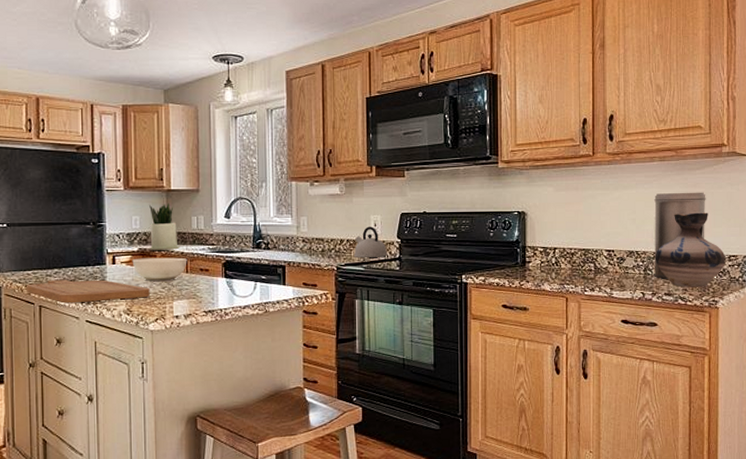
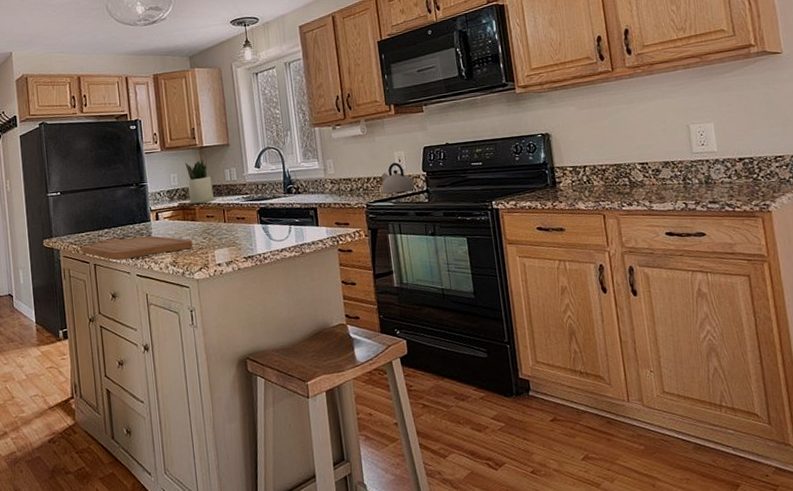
bowl: present [132,257,187,281] -> none [173,208,224,233]
canister: present [654,192,706,279] -> none [683,95,745,187]
ceramic jug: present [655,212,726,288] -> none [692,115,772,194]

